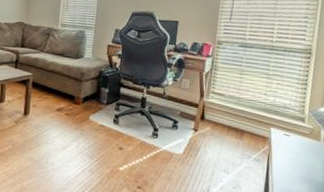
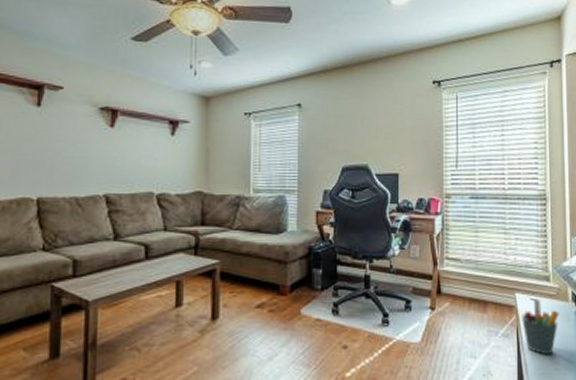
pen holder: none [273,134,310,182] -> present [522,299,559,355]

